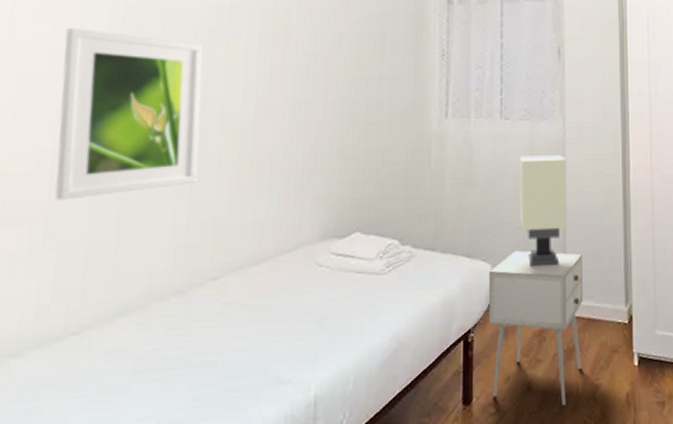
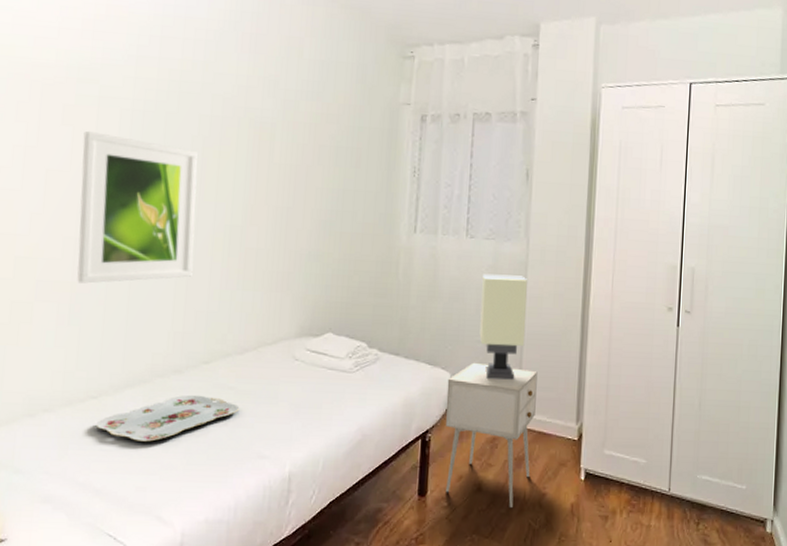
serving tray: none [76,317,255,381] -> present [95,395,240,442]

